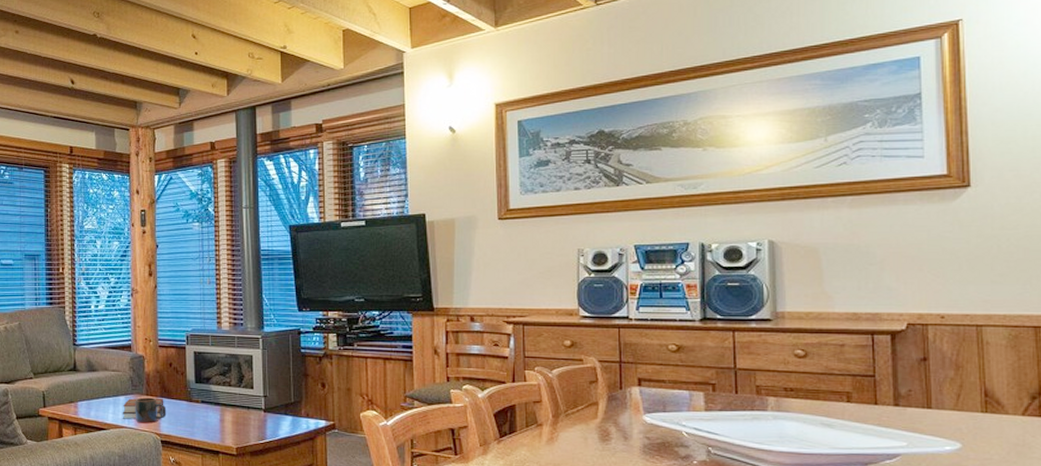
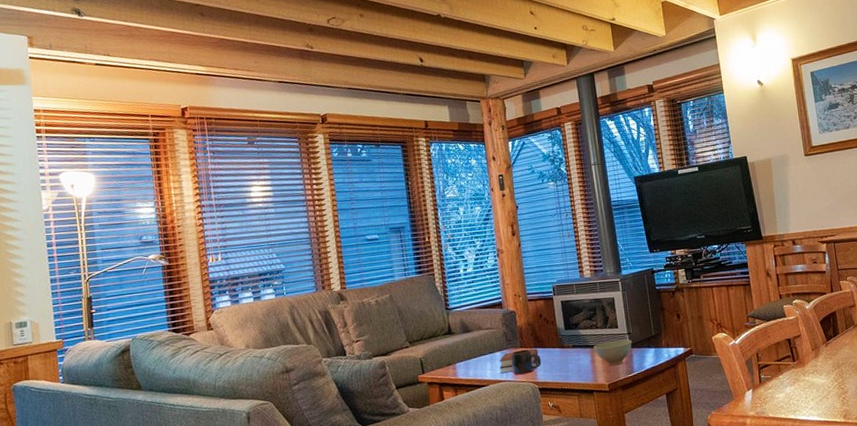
bowl: none [224,401,267,429] -> present [593,339,632,366]

